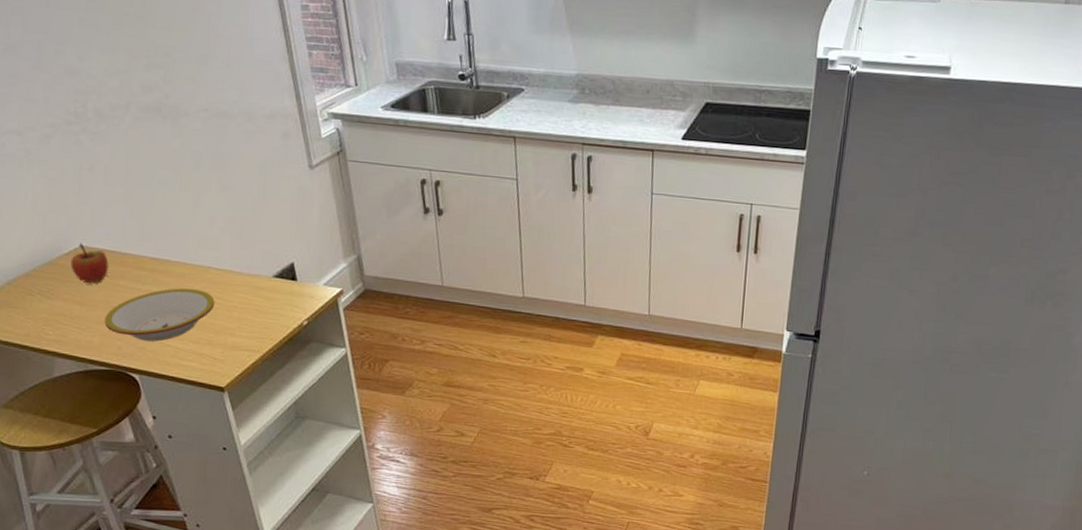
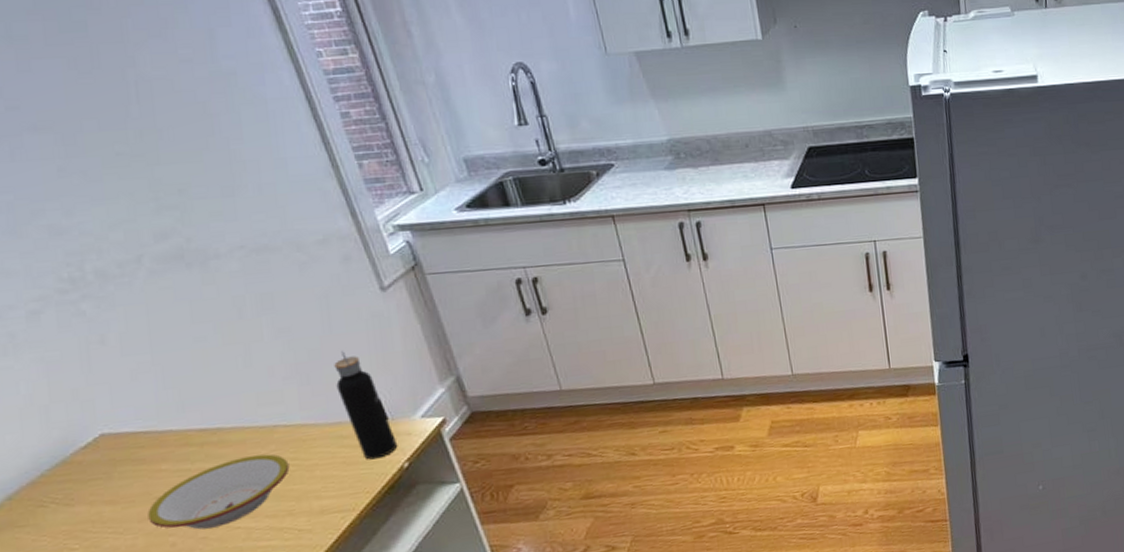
apple: present [70,242,109,283] -> none [91,430,144,477]
water bottle: none [261,215,302,313] -> present [334,351,398,460]

